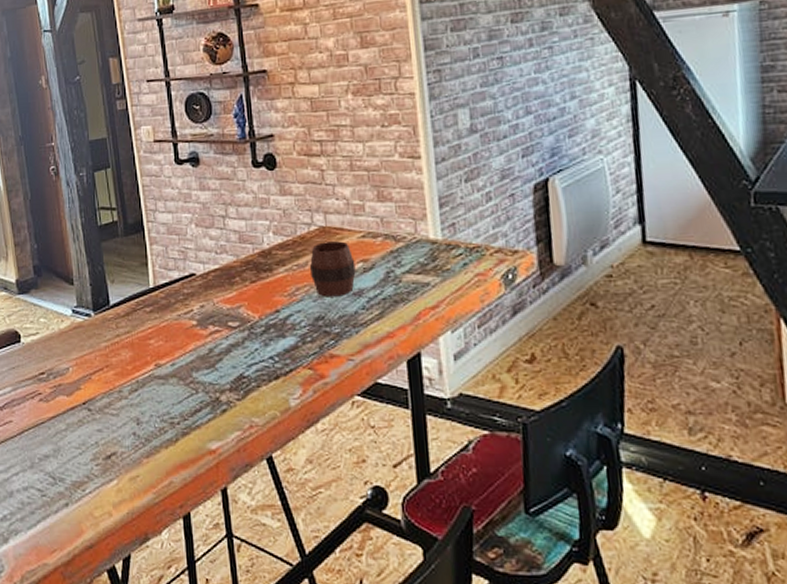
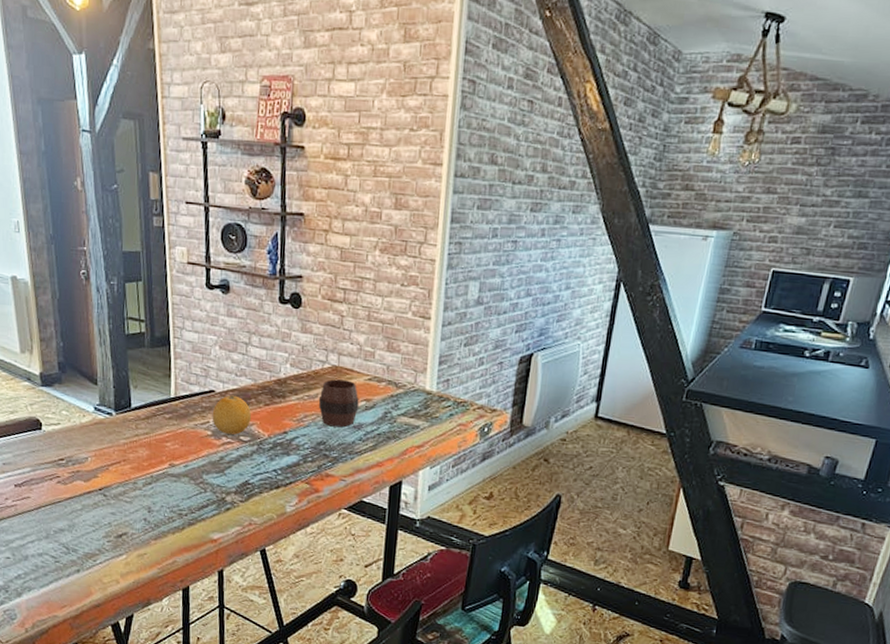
fruit: none [195,276,238,321] -> present [212,395,251,435]

